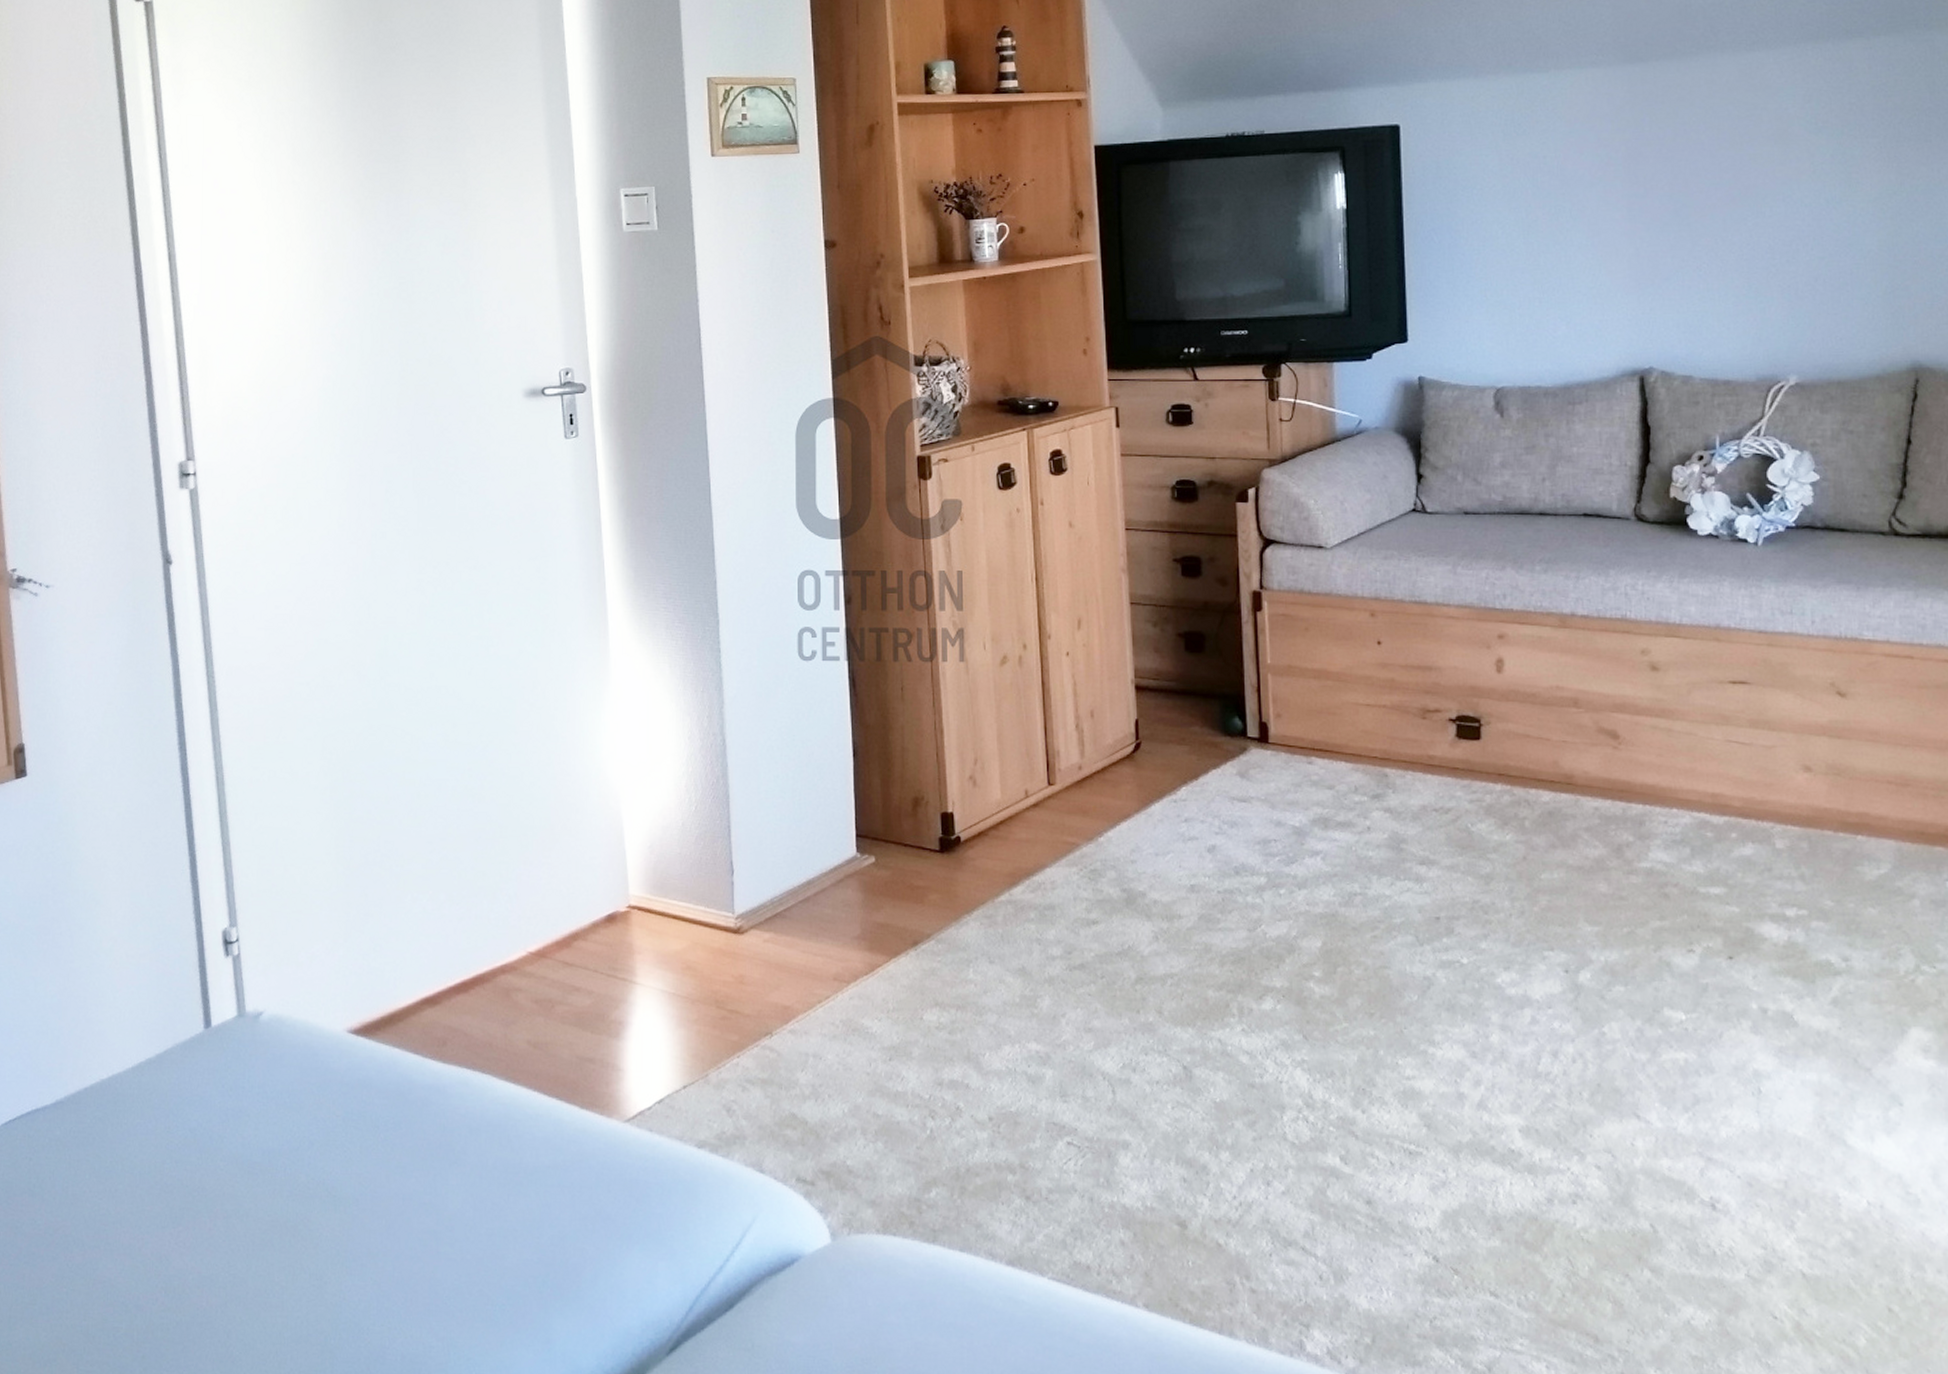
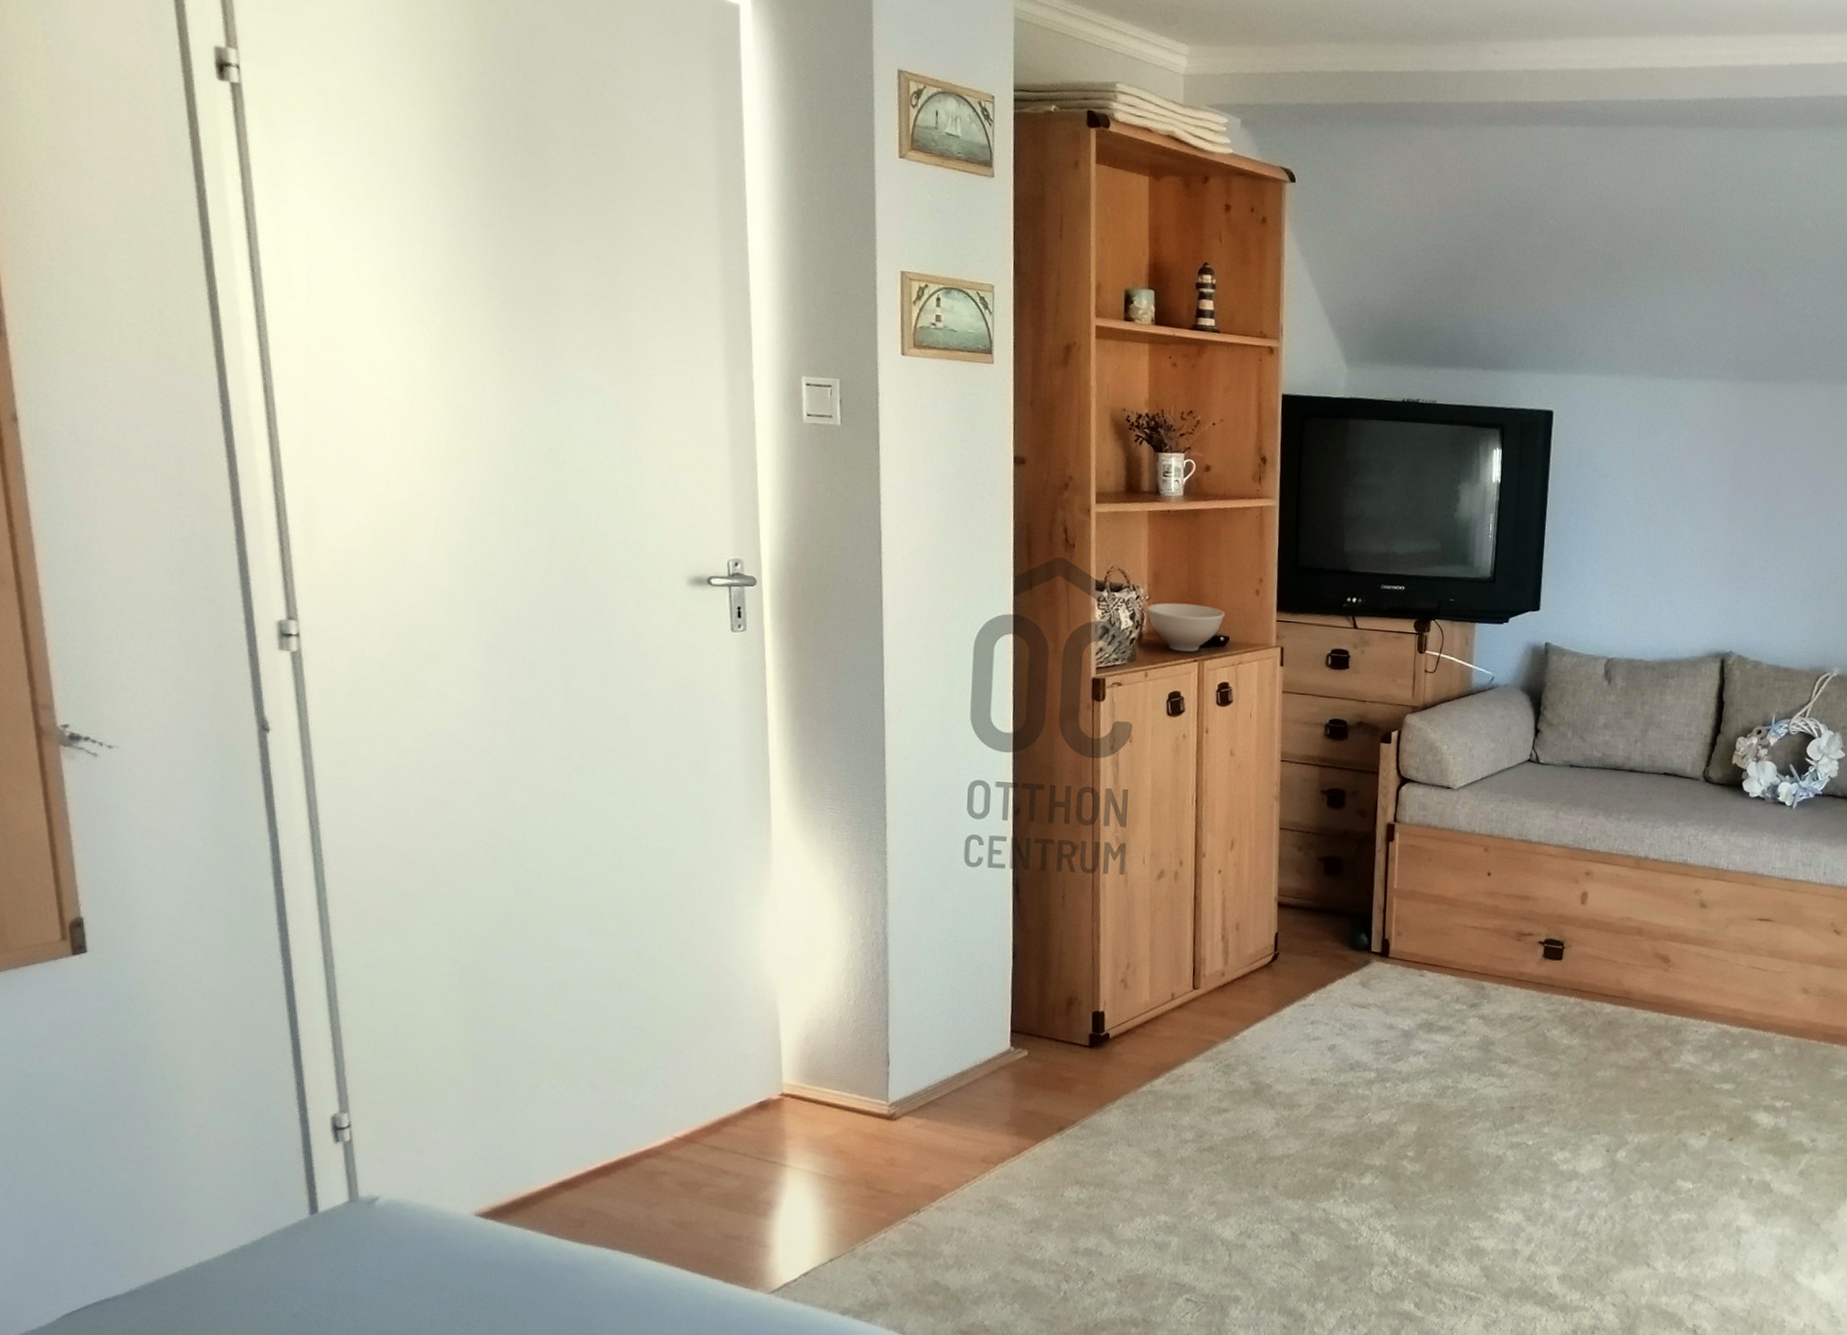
bowl: none [968,371,1053,422] -> present [1146,602,1226,652]

